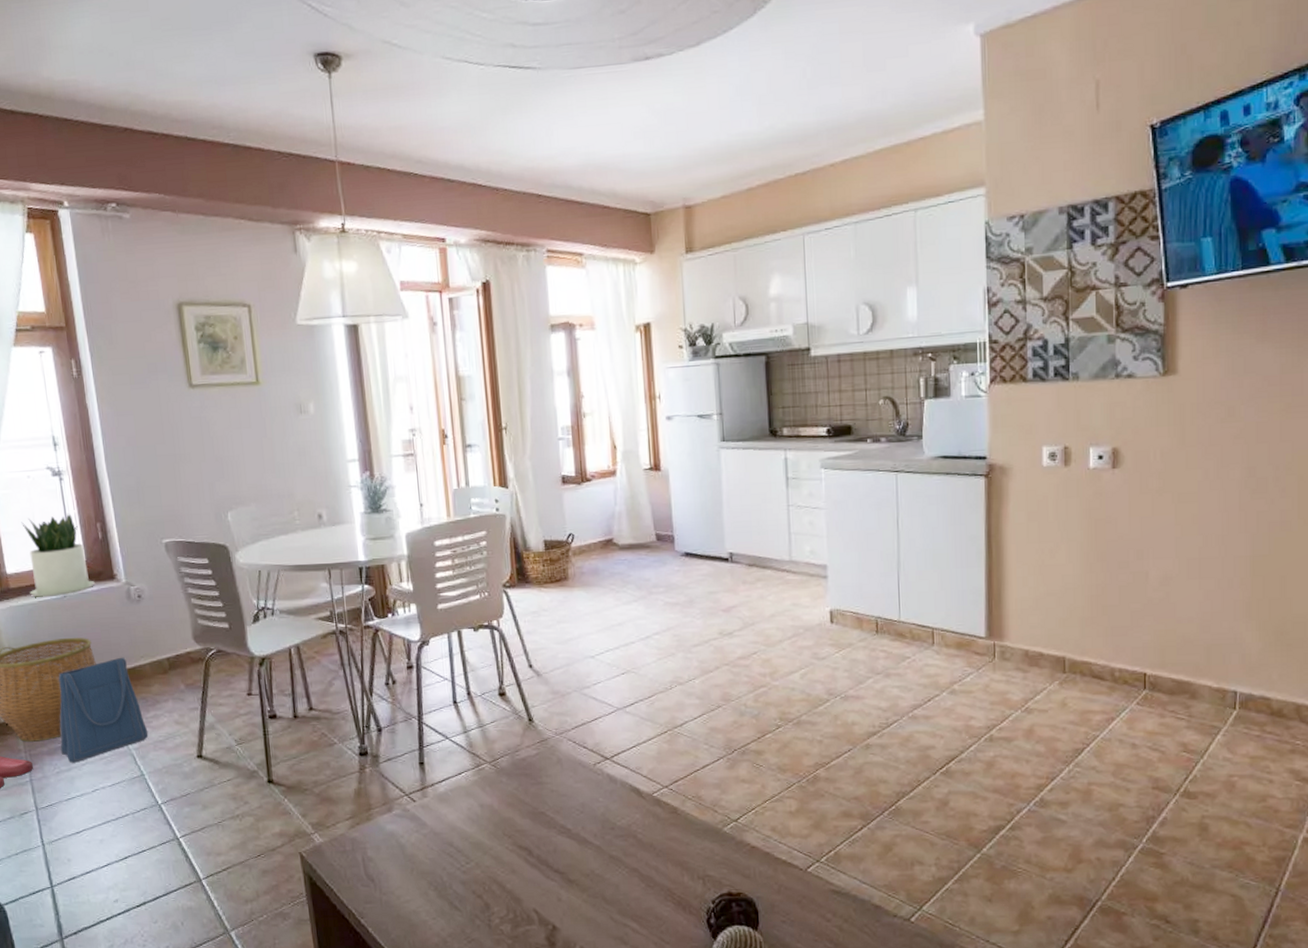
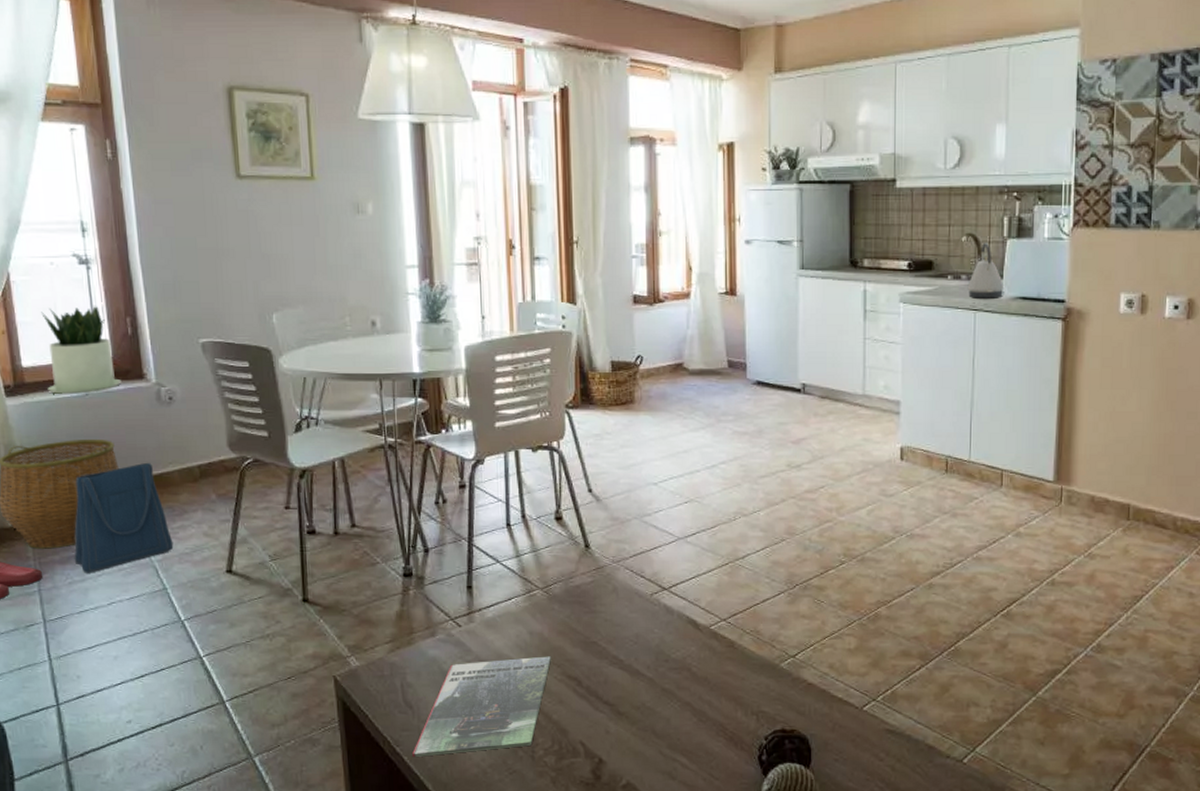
magazine: none [376,827,502,929] -> present [412,656,551,758]
kettle: none [887,405,925,461] -> present [967,243,1005,300]

